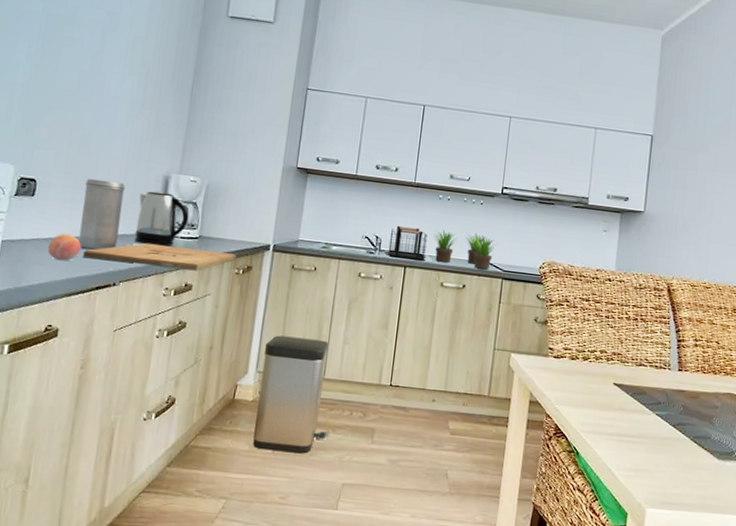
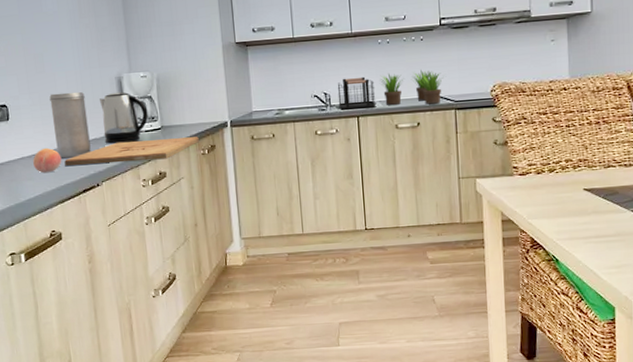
pedal bin: present [252,335,330,454] -> none [243,199,319,306]

